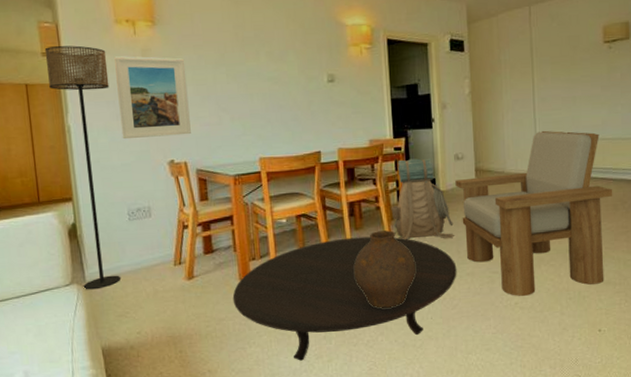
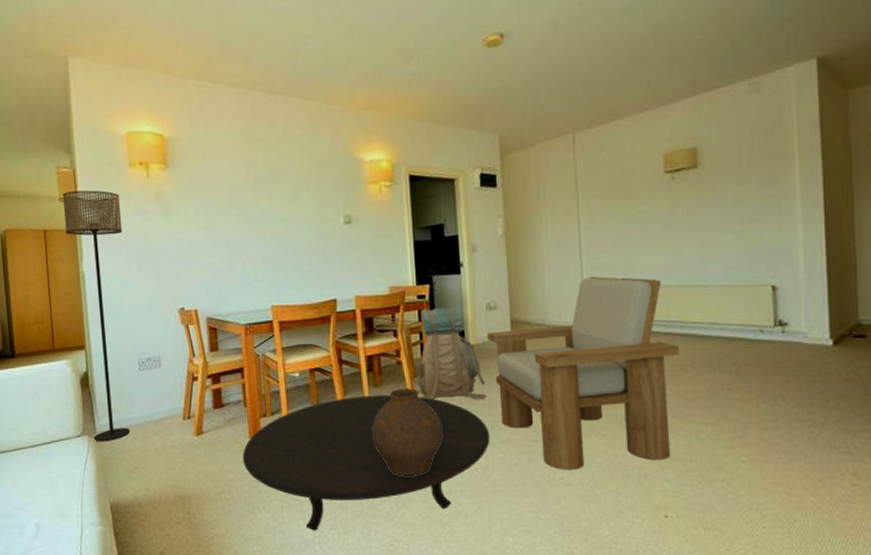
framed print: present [114,56,191,140] -> none [128,199,202,286]

